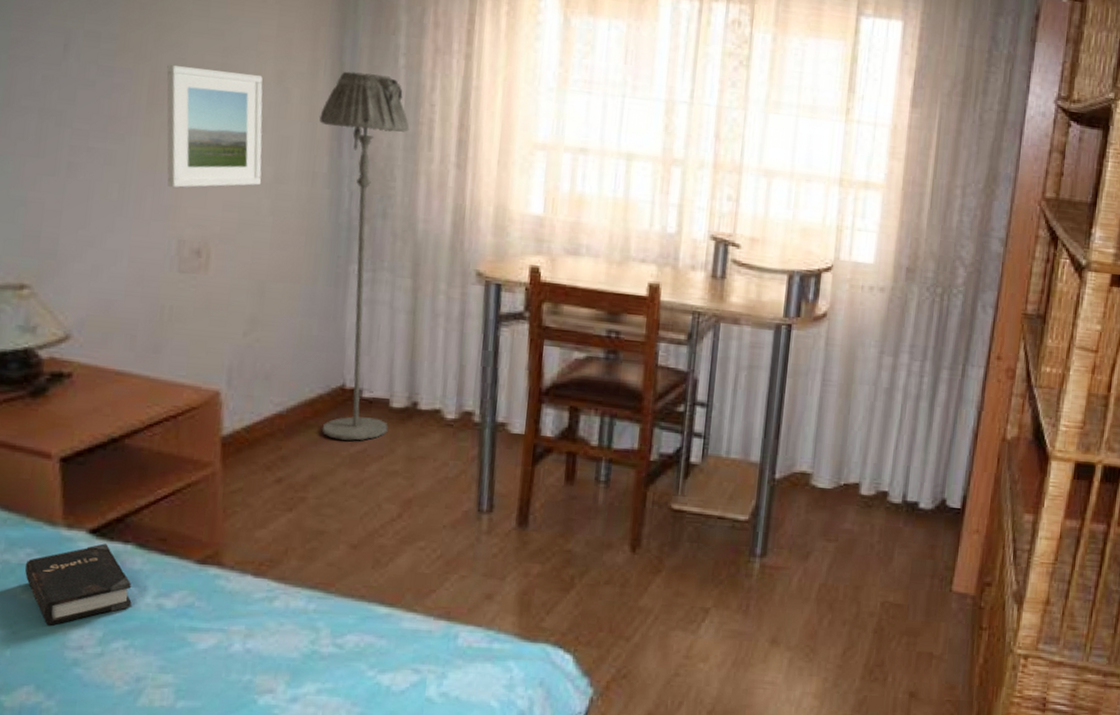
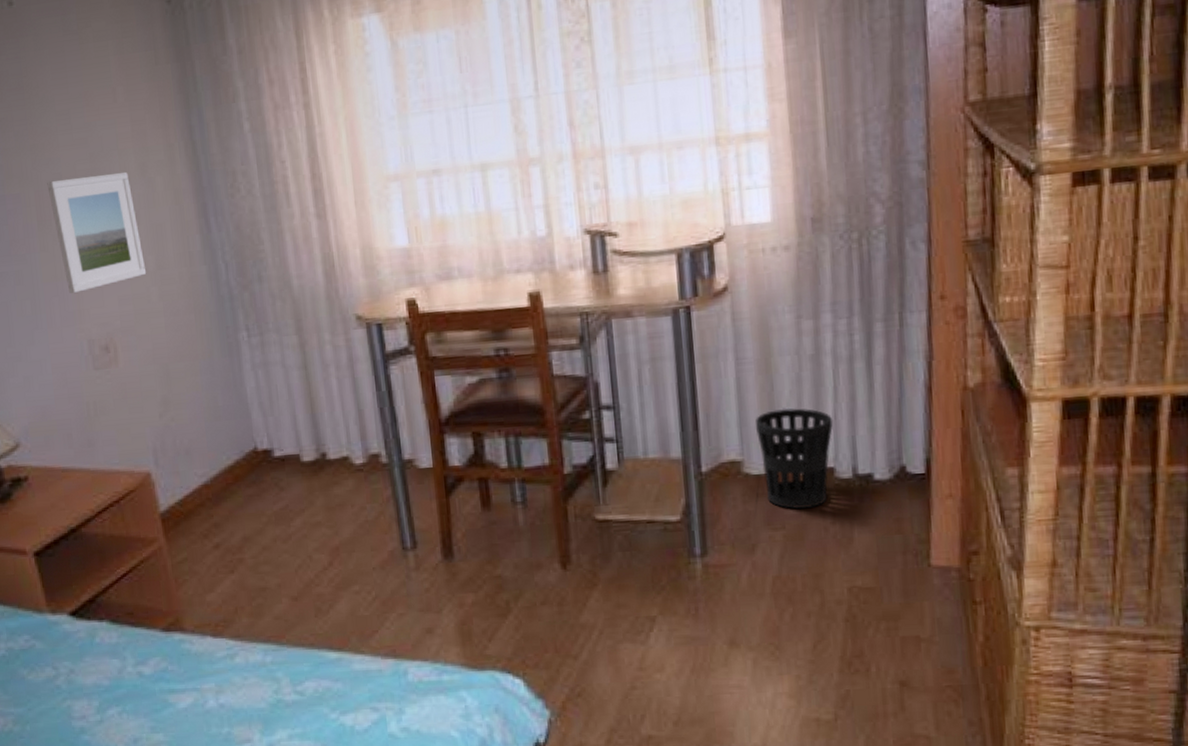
hardback book: present [25,543,132,626] -> none [25,623,117,700]
floor lamp: present [319,71,410,441] -> none [184,144,304,500]
wastebasket: none [828,431,895,525] -> present [755,408,834,510]

